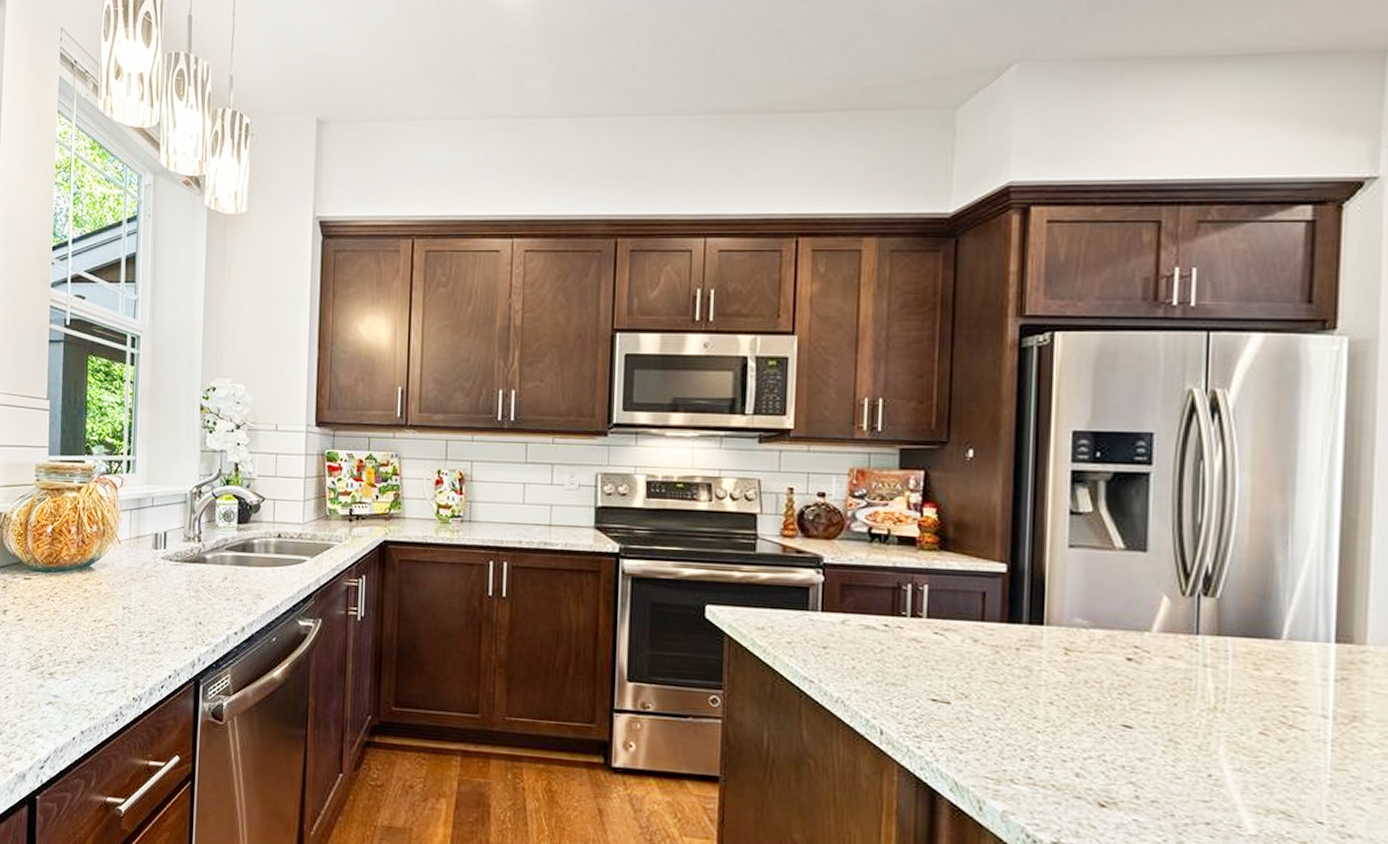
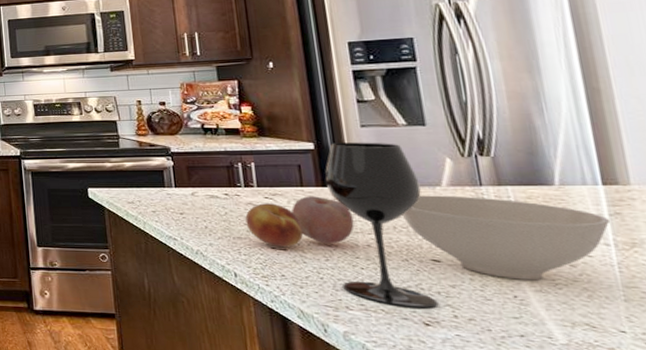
fruit: none [905,640,975,699] -> present [245,203,304,247]
fruit: none [965,634,1039,699] -> present [292,196,355,244]
wineglass: none [1011,565,1126,785] -> present [324,142,438,308]
bowl: none [1097,642,1335,757] -> present [402,195,611,281]

